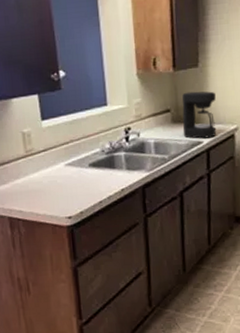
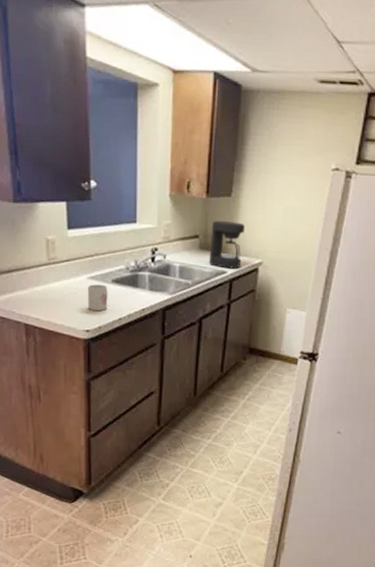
mug: none [65,170,87,197] -> present [87,284,108,312]

